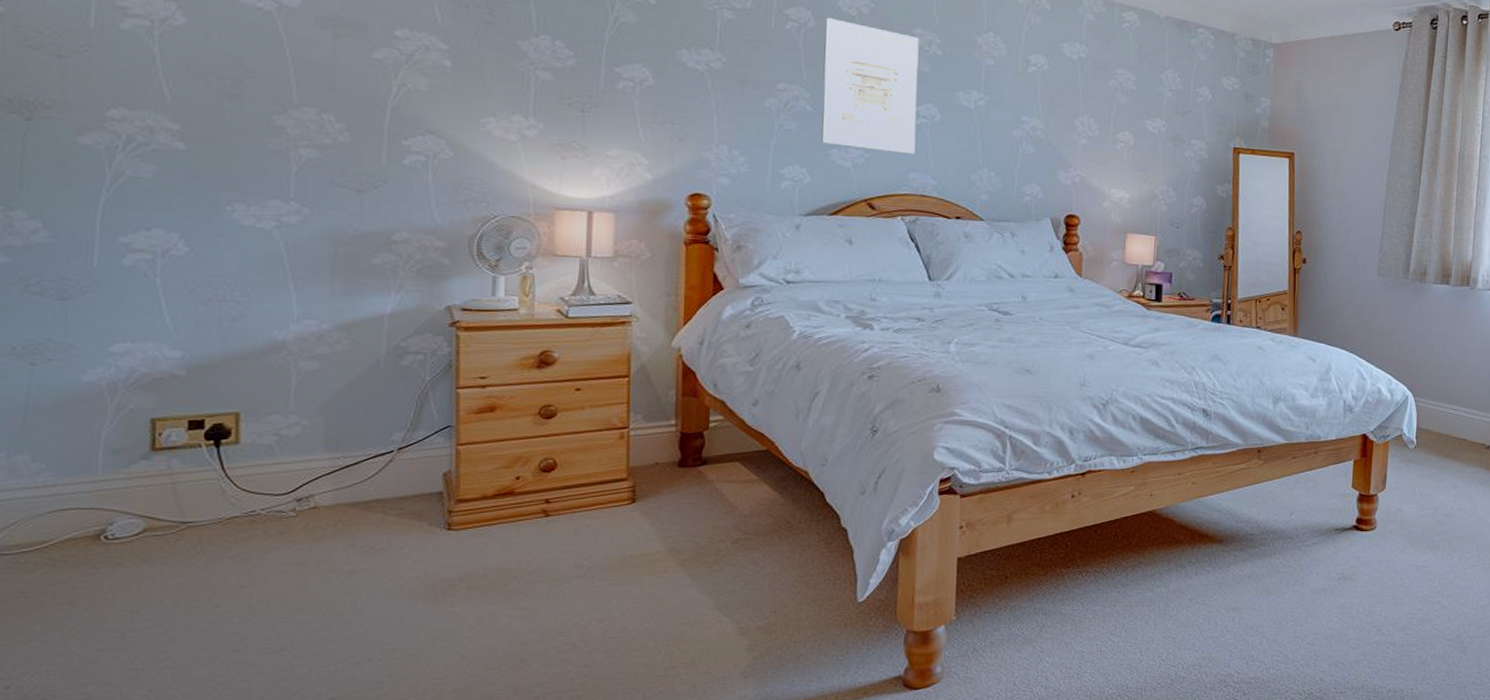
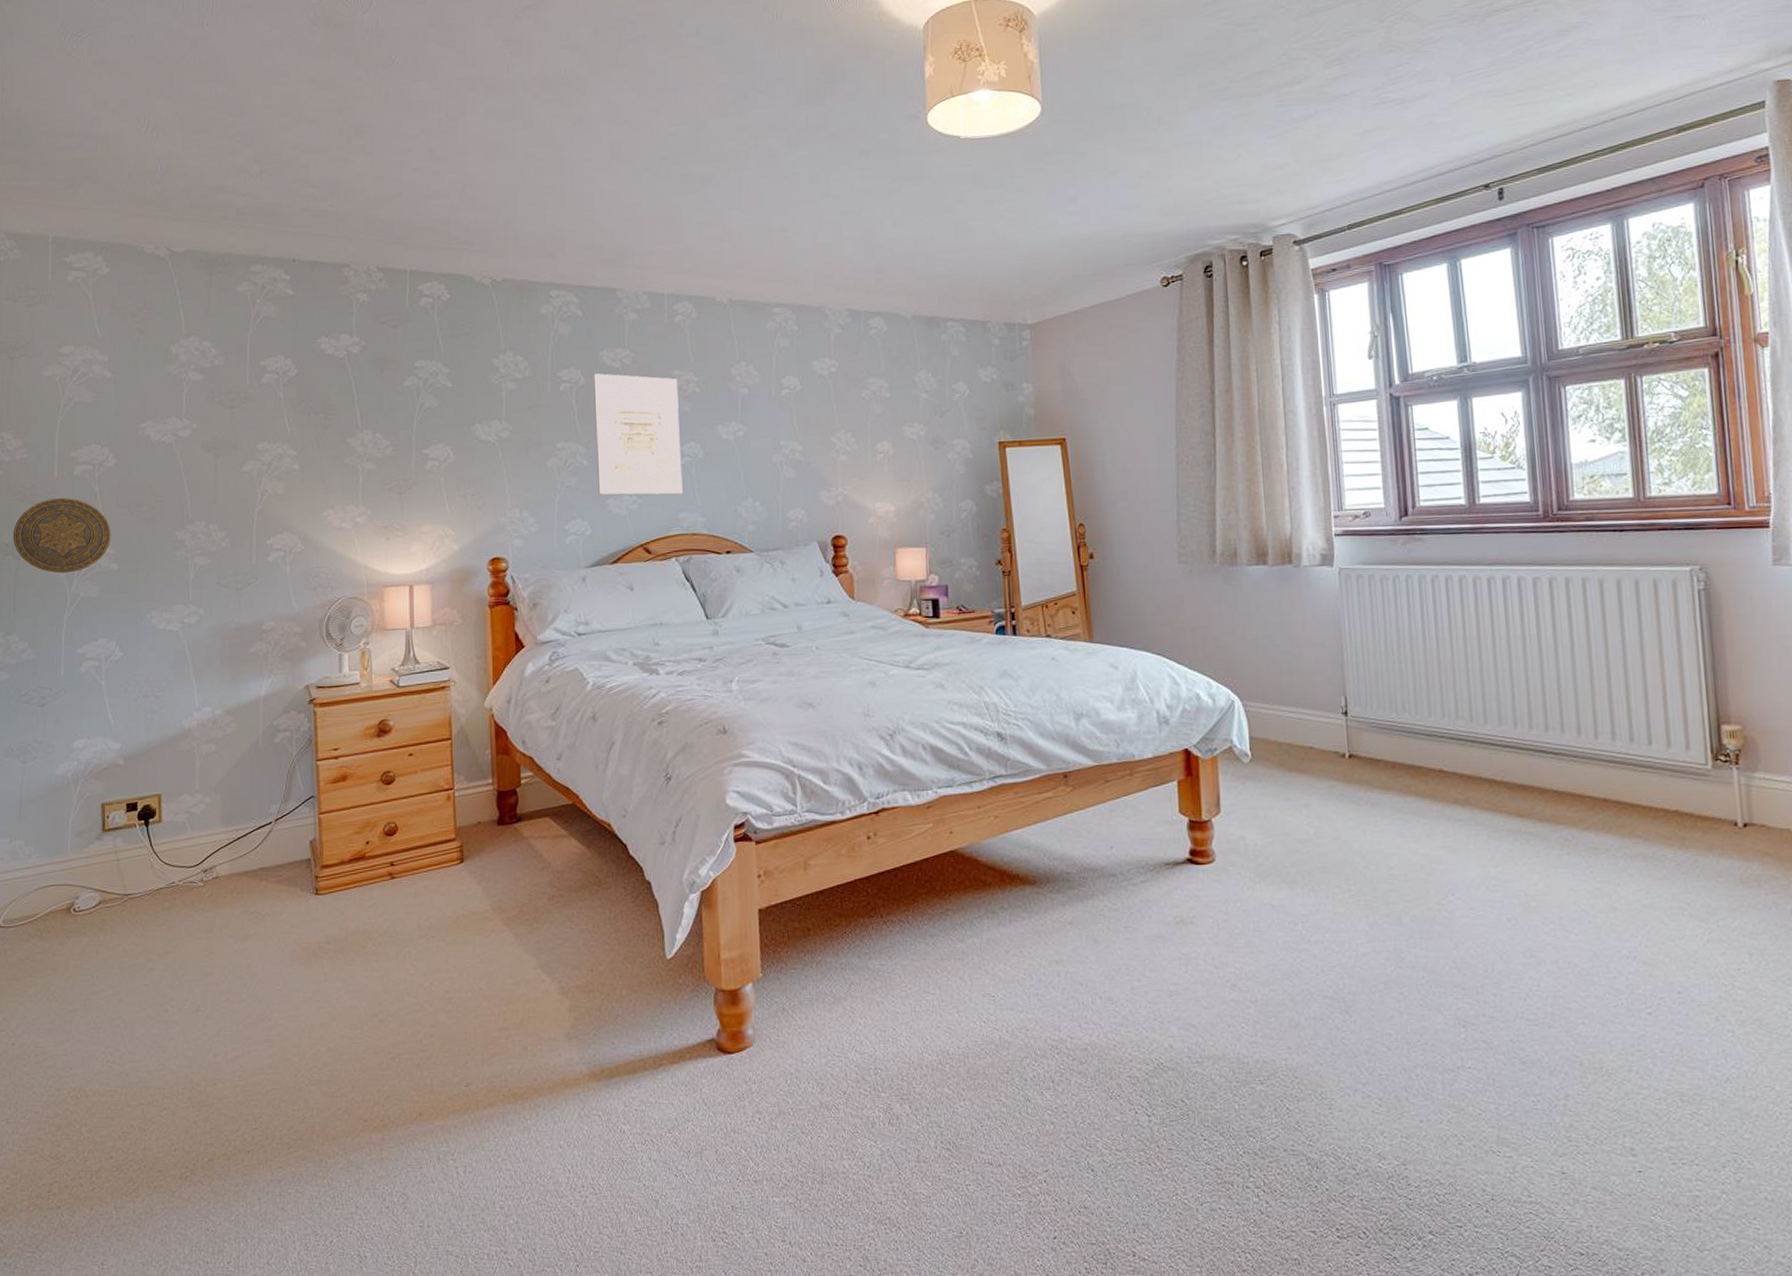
decorative plate: none [20,52,176,146] -> present [13,497,111,574]

